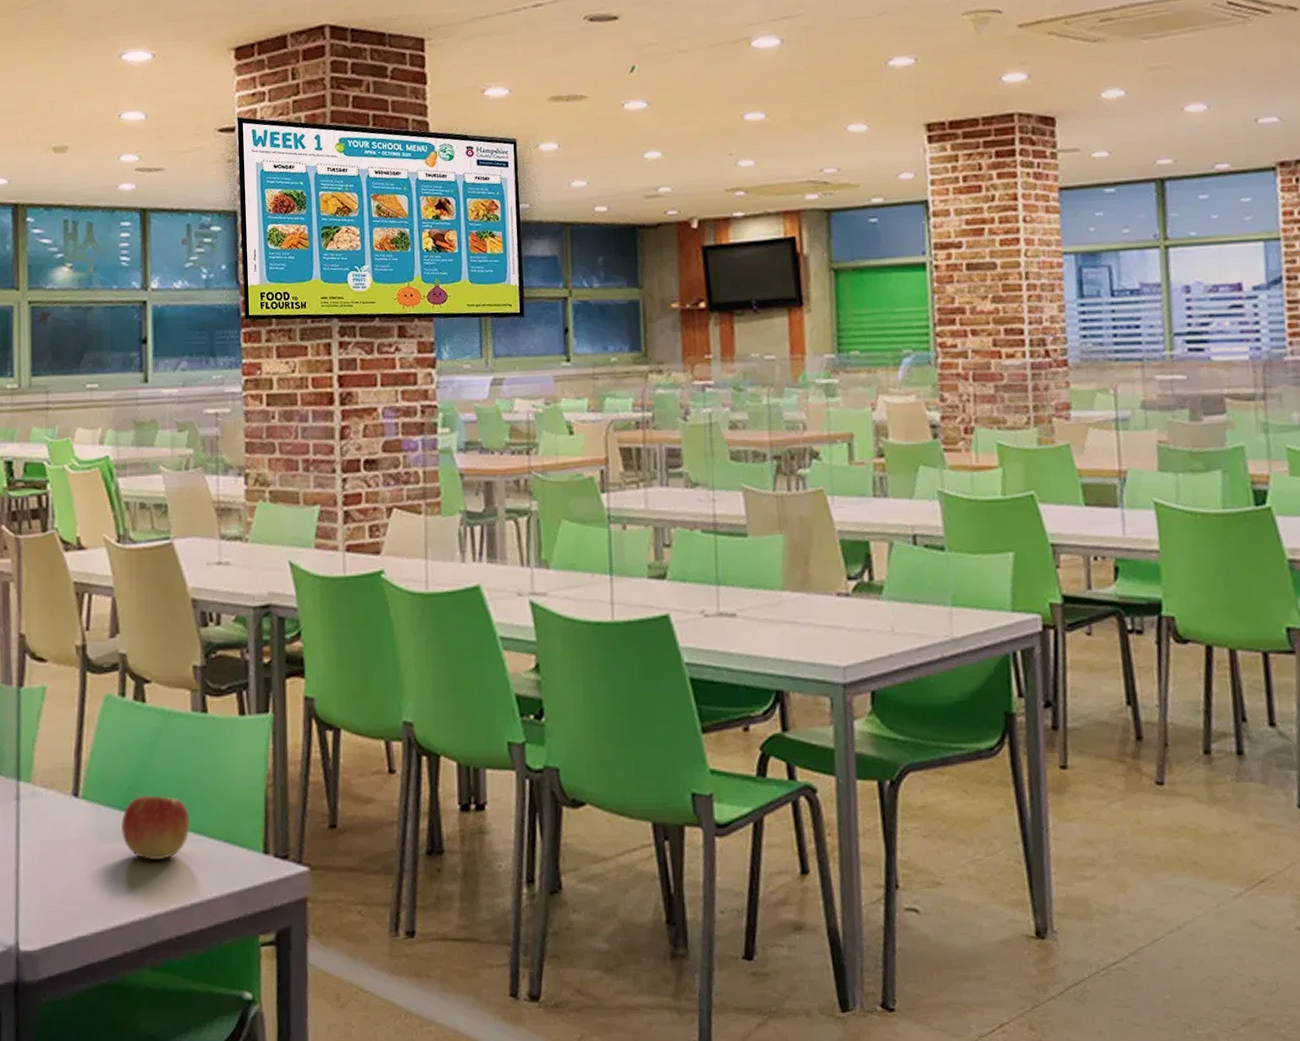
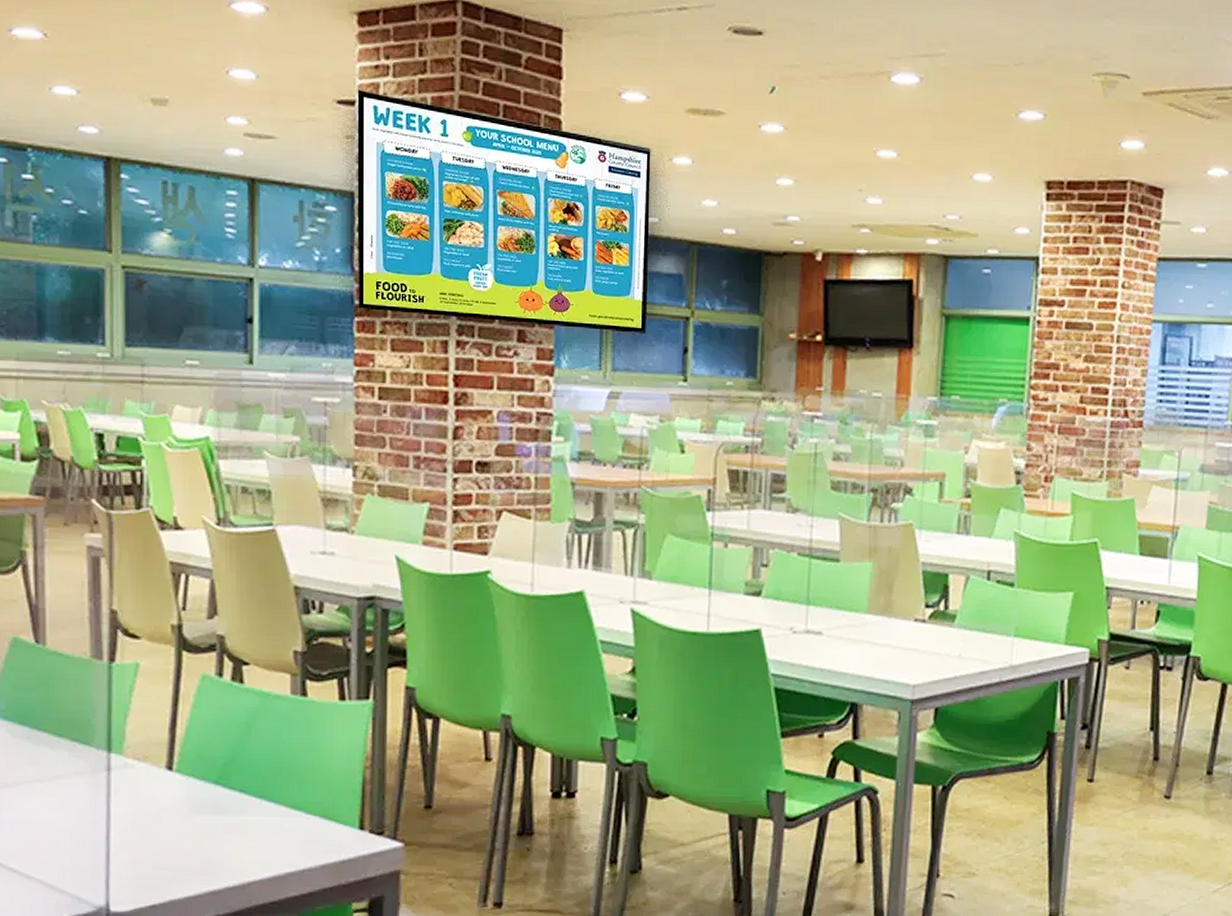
apple: present [120,795,191,860] -> none [215,772,287,831]

